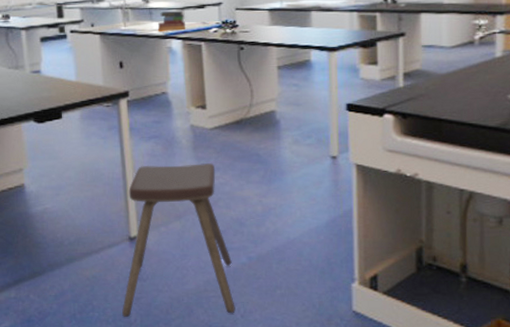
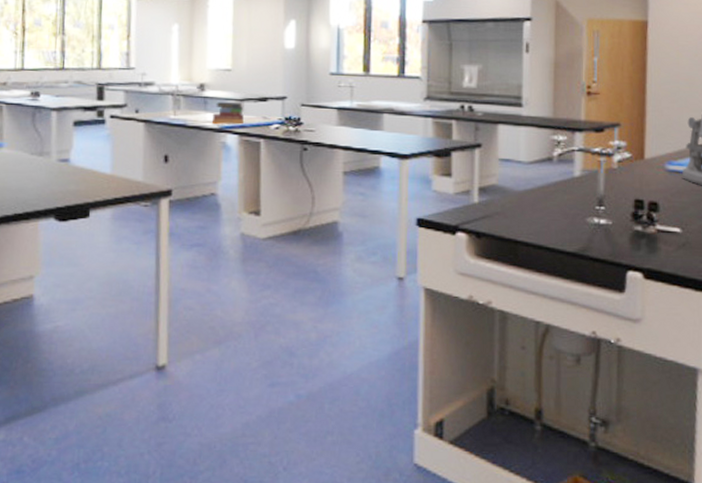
music stool: present [122,163,236,318] -> none [138,278,278,469]

